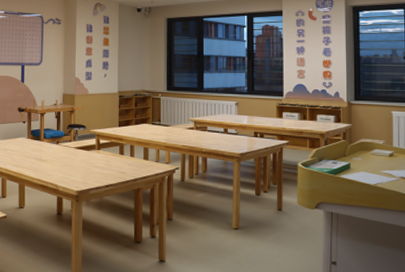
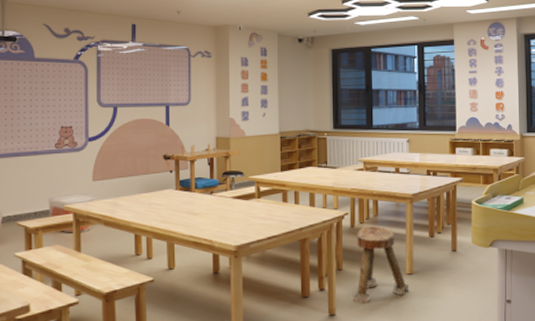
stool: none [182,182,235,253] -> present [353,227,409,303]

